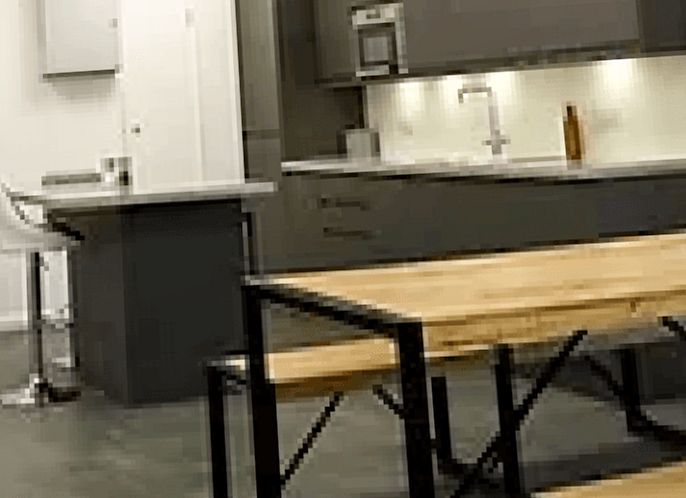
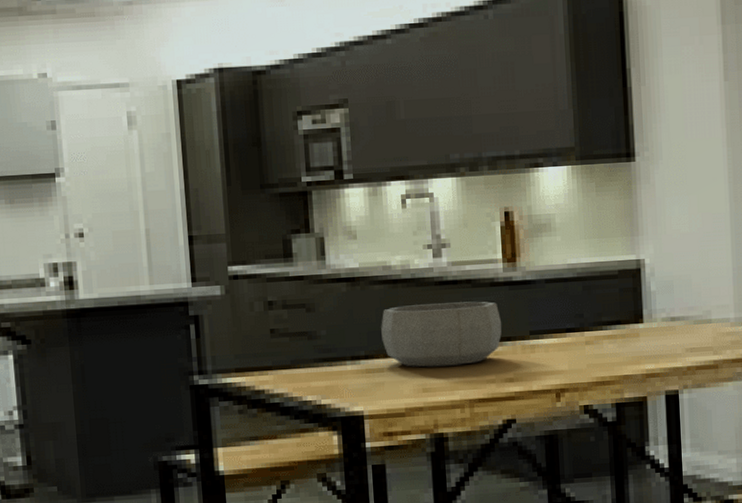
decorative bowl: none [439,200,569,271] -> present [381,301,502,367]

